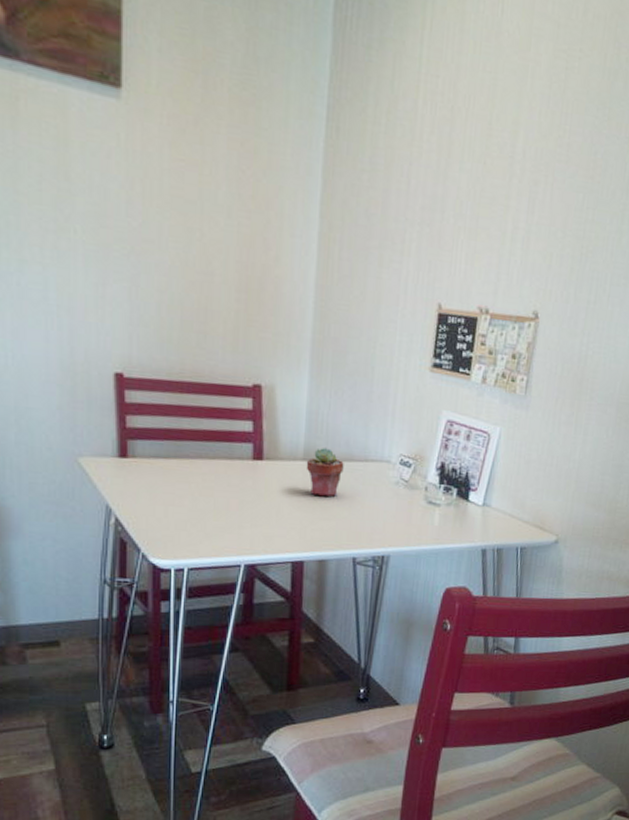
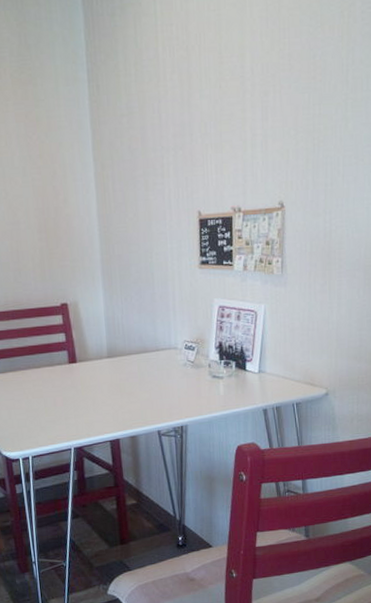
potted succulent: present [306,447,344,497] -> none [110,344,141,385]

